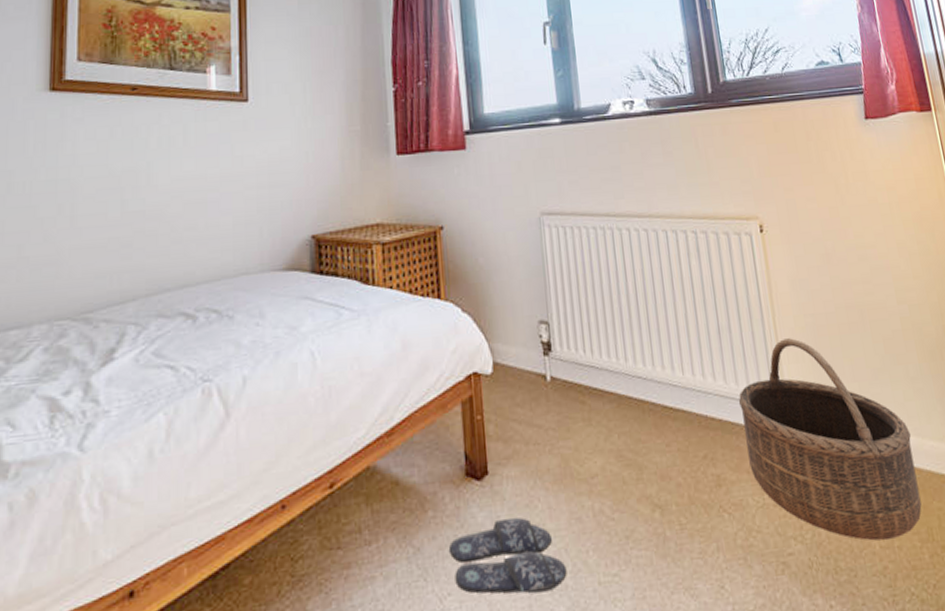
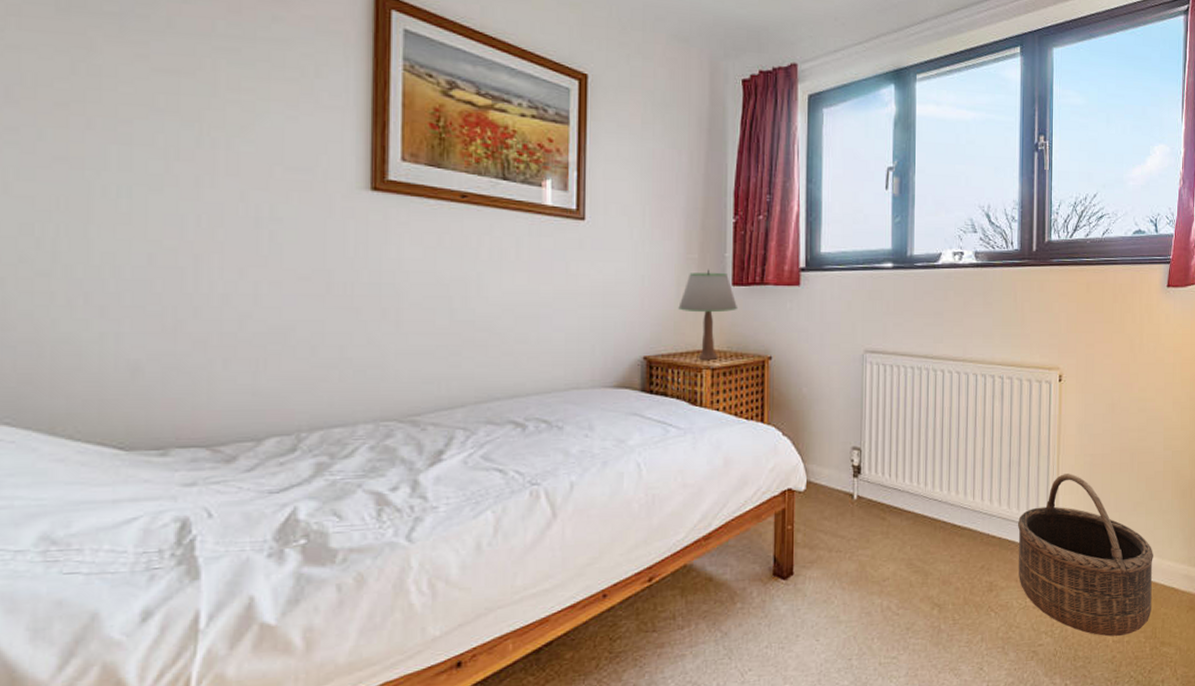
table lamp: none [344,140,405,236] -> present [678,269,739,361]
slippers: present [450,517,567,594] -> none [754,610,853,671]

